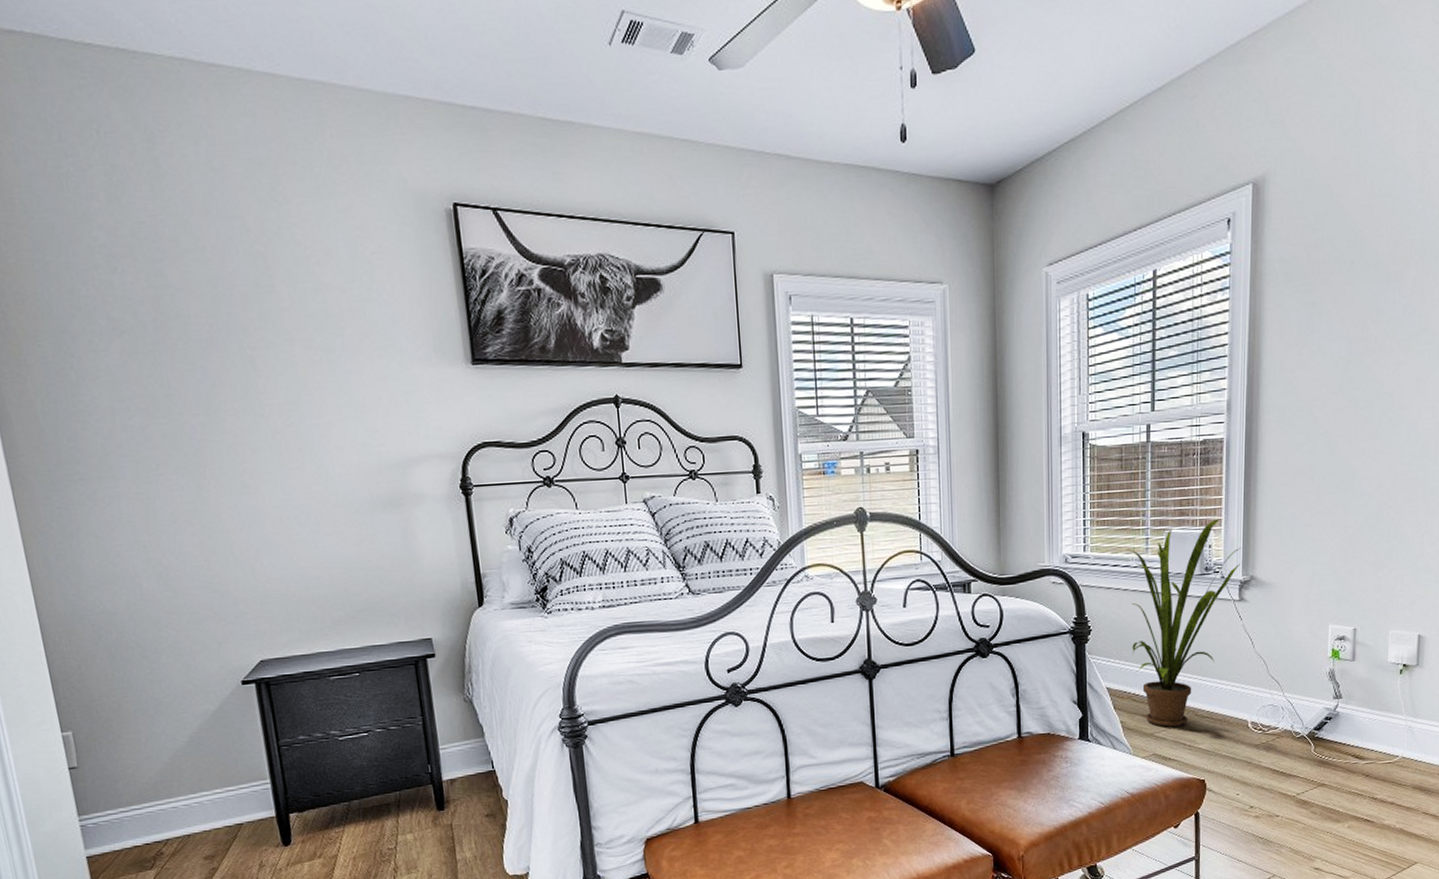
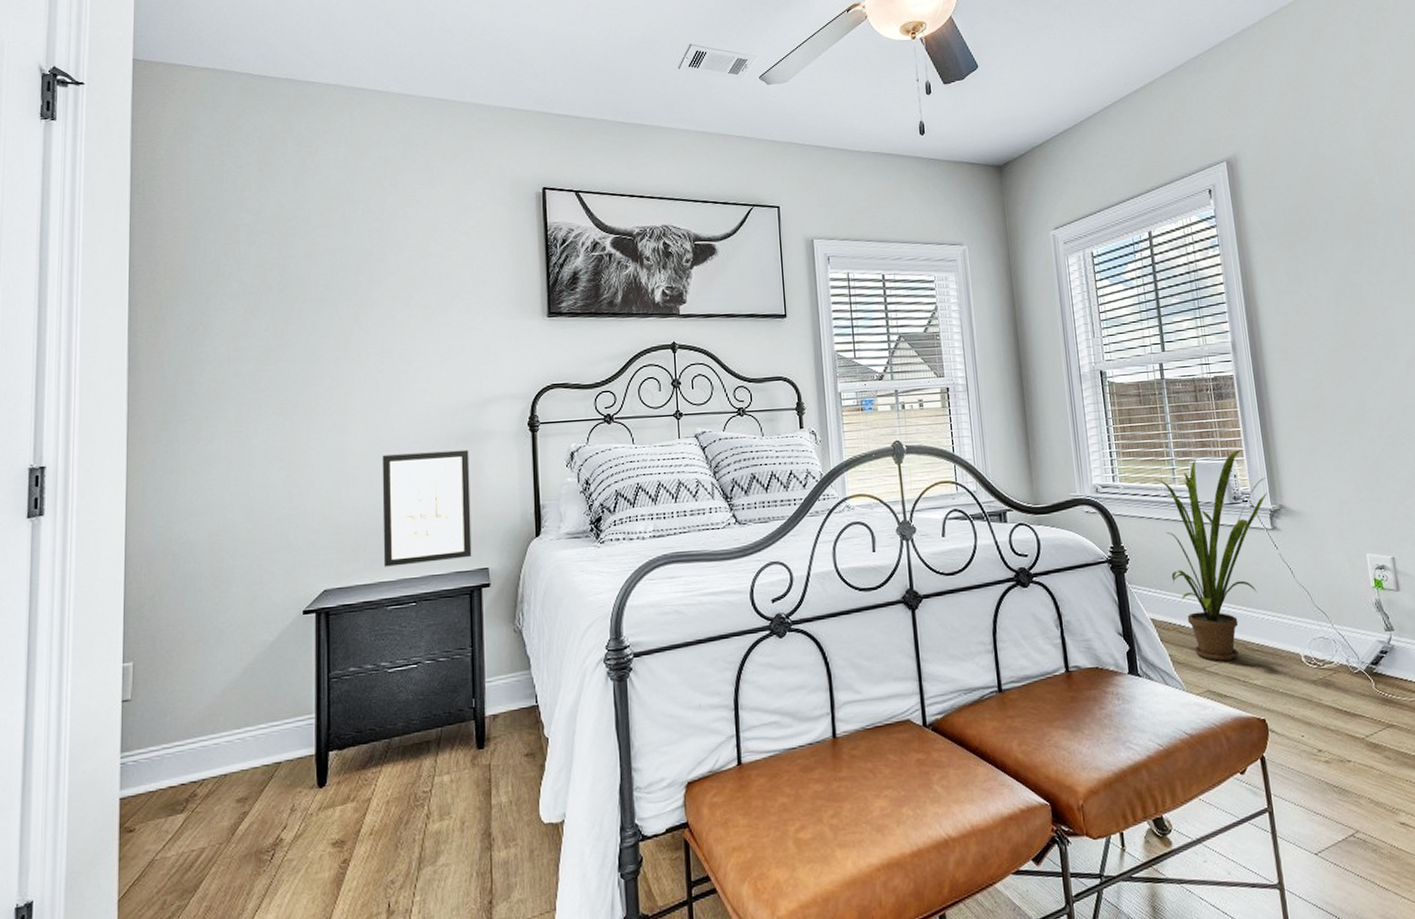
wall art: none [302,514,413,637] -> present [382,449,472,567]

